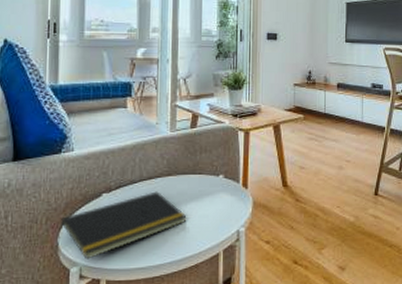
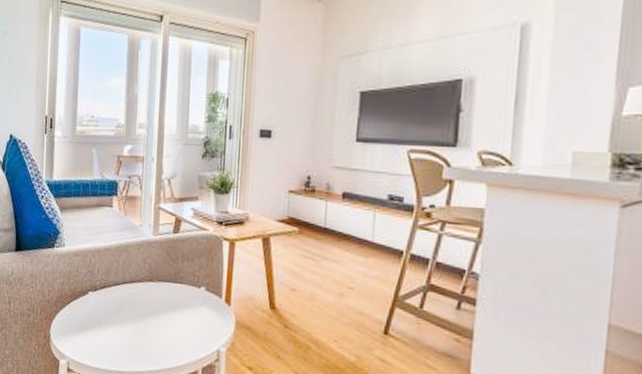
notepad: present [58,191,187,260] -> none [50,296,167,355]

